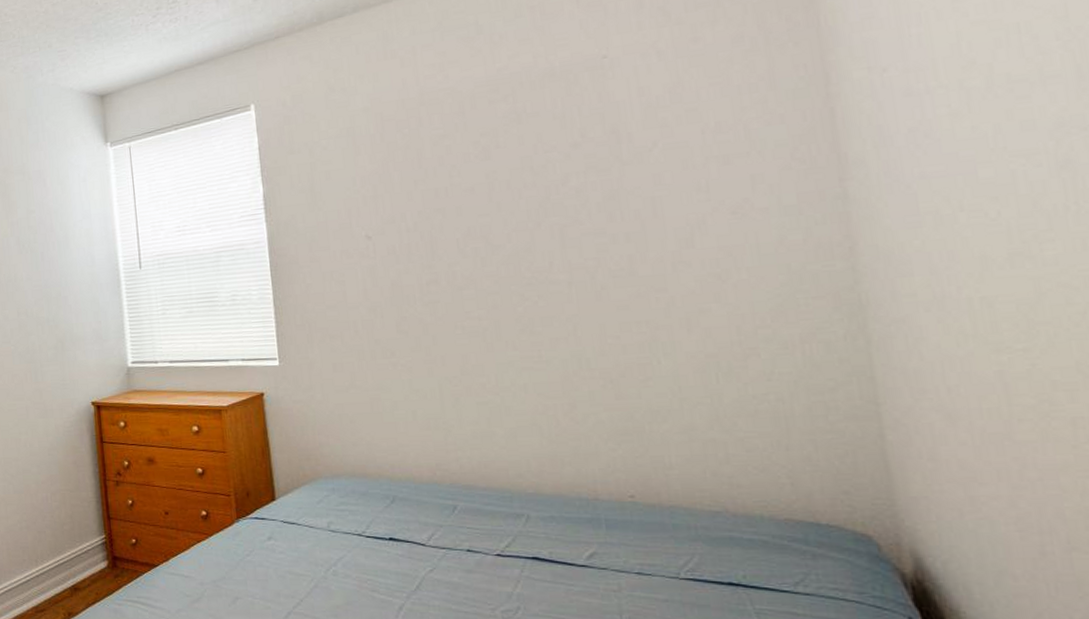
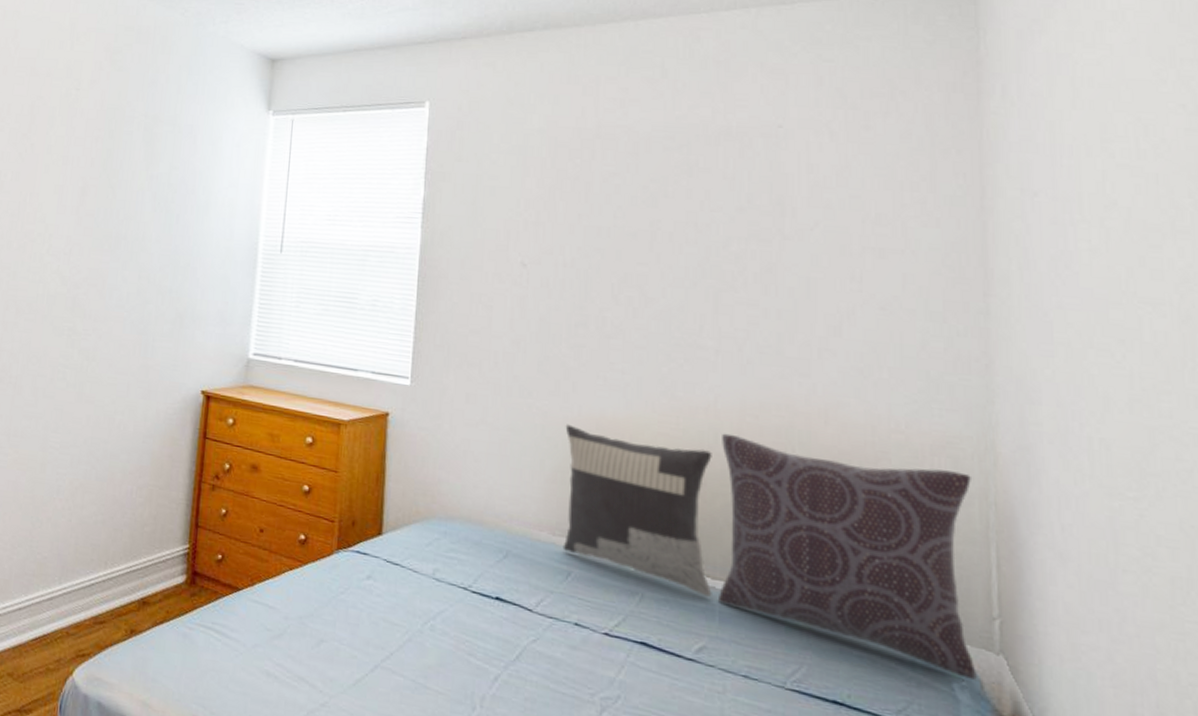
pillow: none [431,375,596,508] -> present [562,424,712,597]
pillow: none [585,354,873,544] -> present [719,433,977,680]

